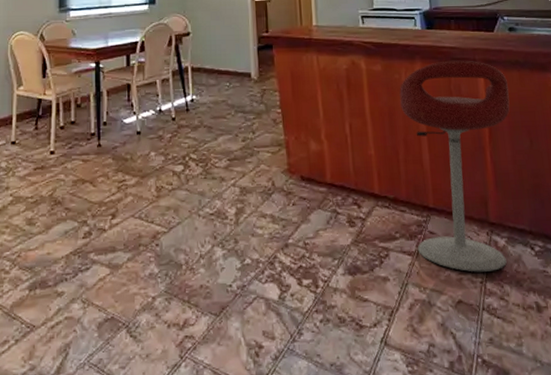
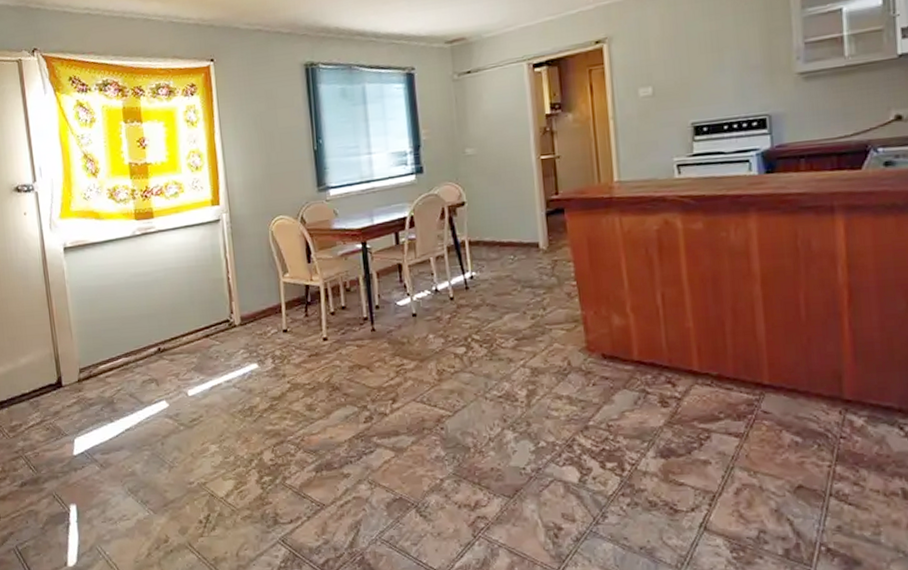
bar stool: present [399,60,510,272] -> none [727,208,880,455]

